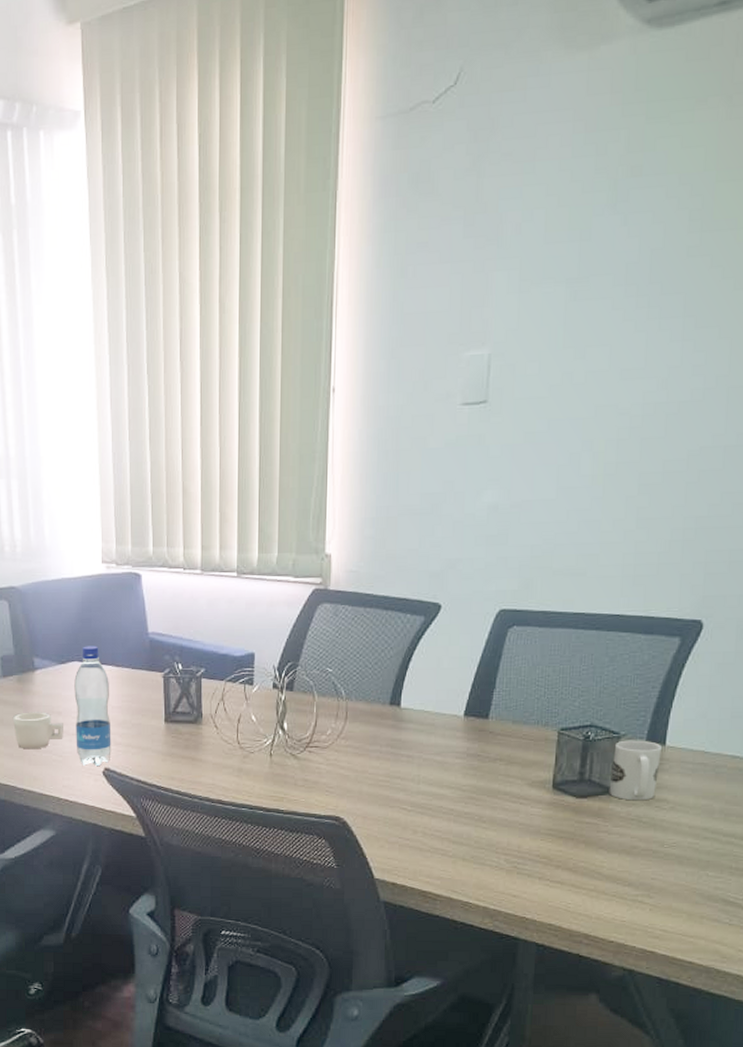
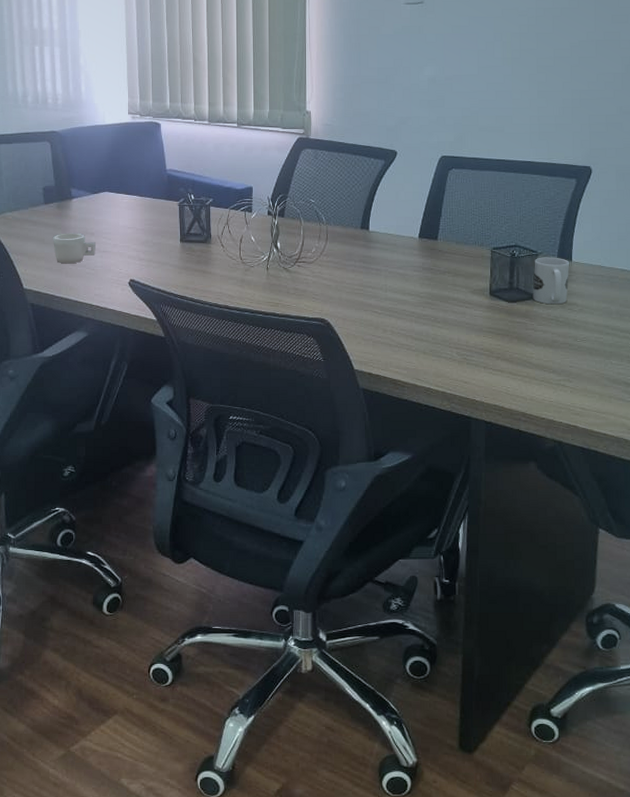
bottle: present [74,646,112,767] -> none [105,179,136,278]

